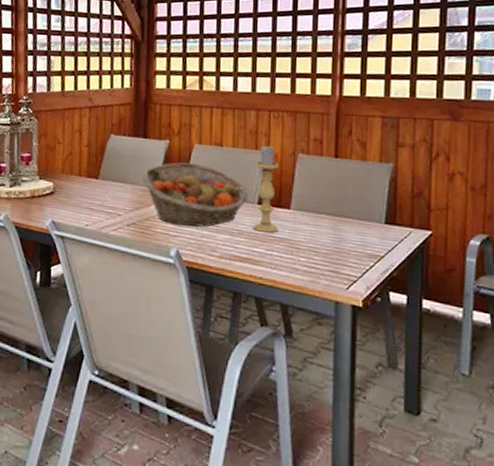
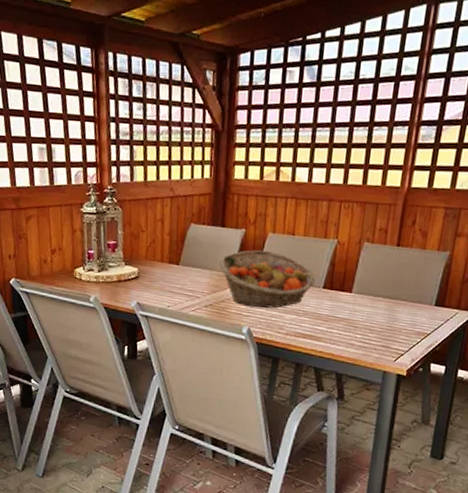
candle holder: present [253,145,280,233] -> none [317,234,346,314]

